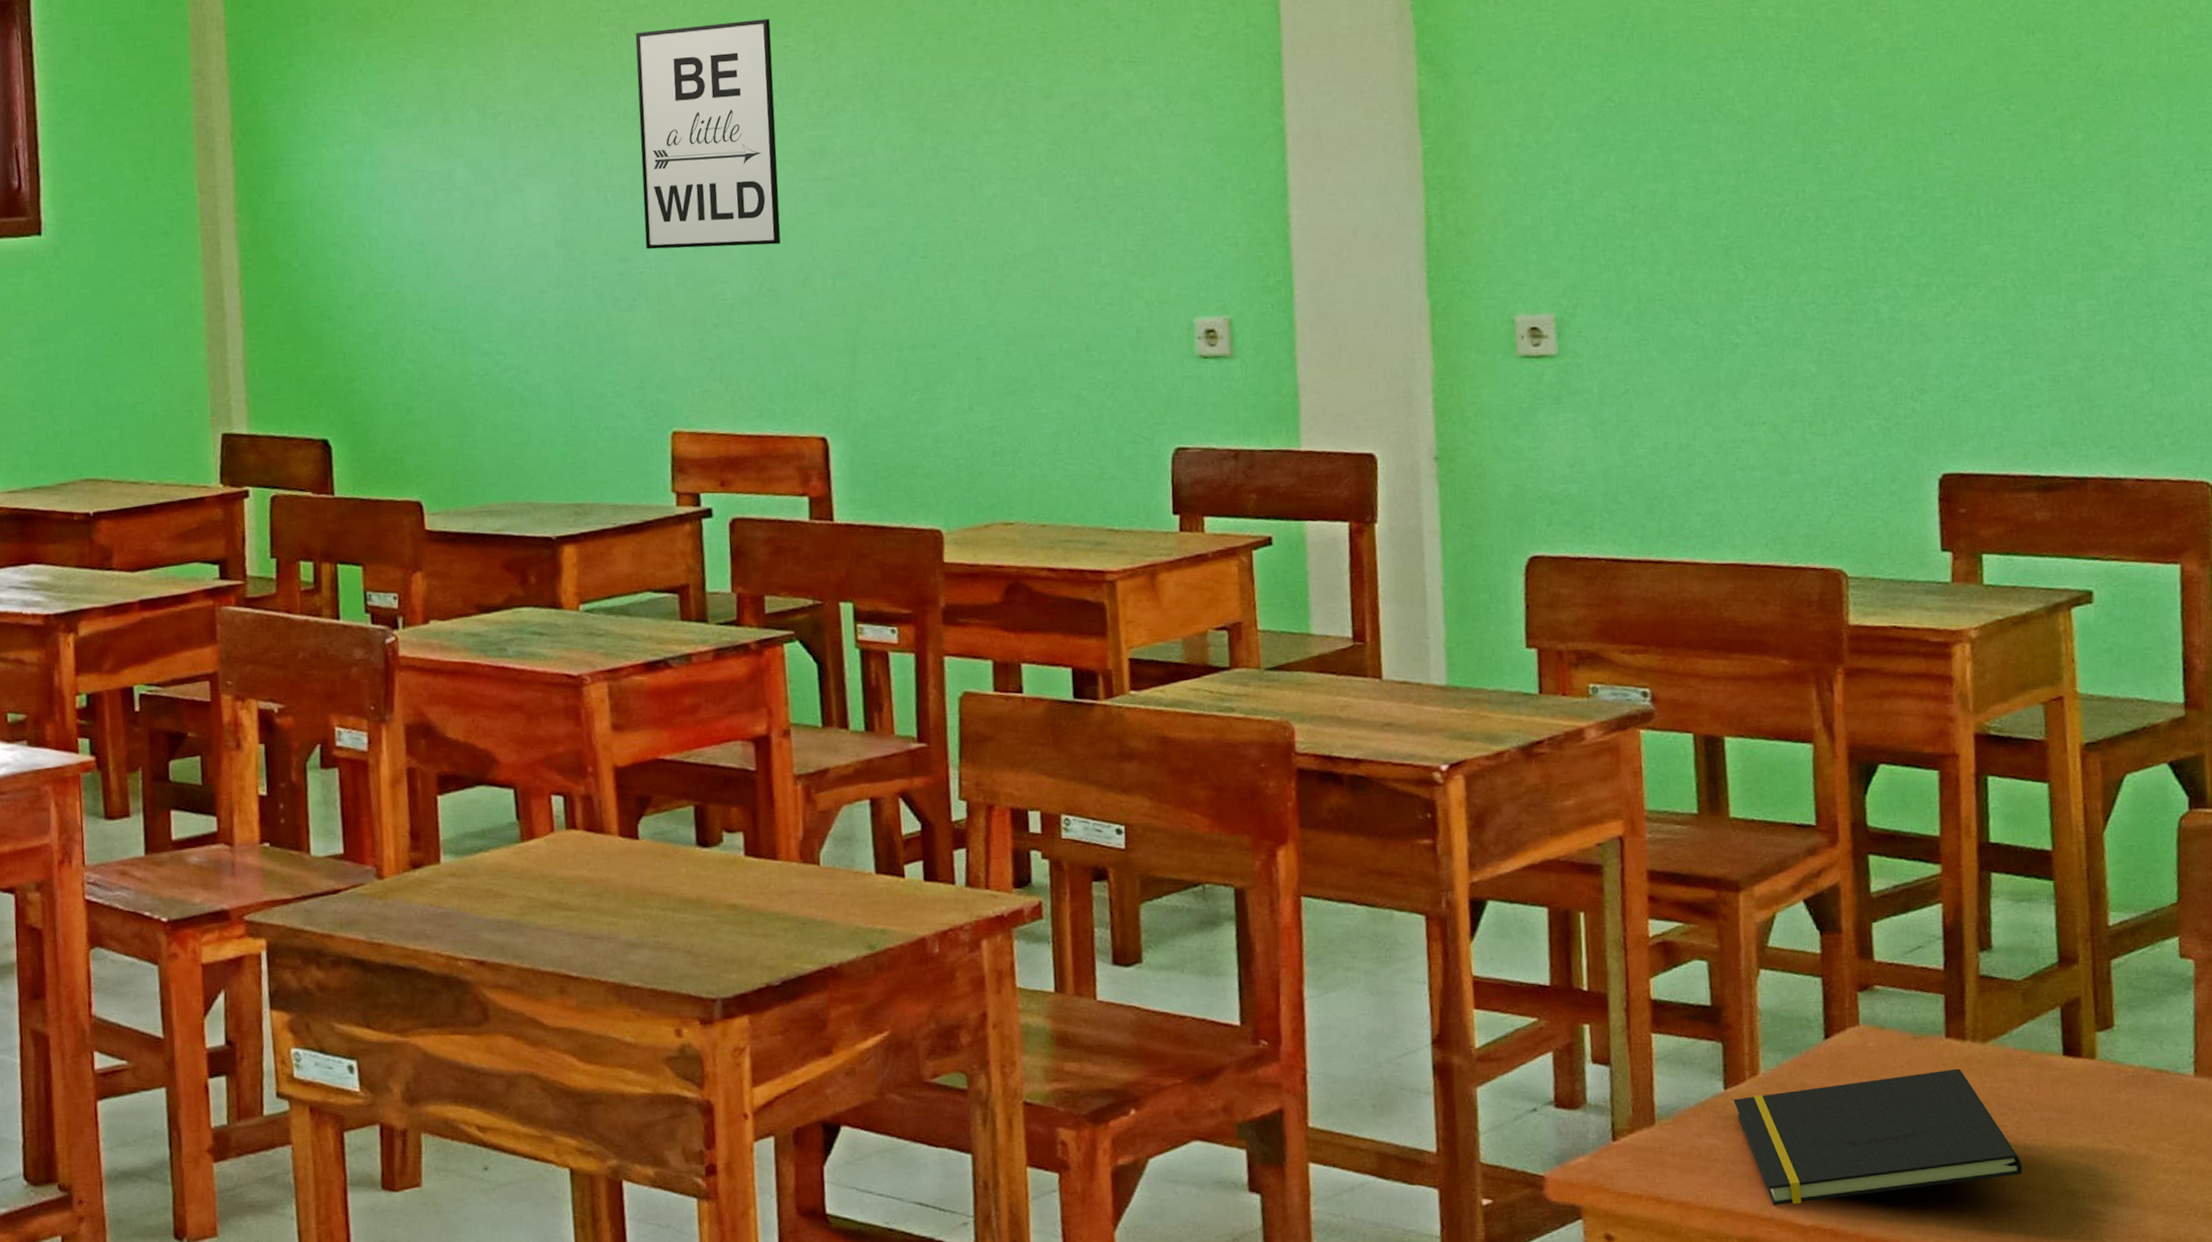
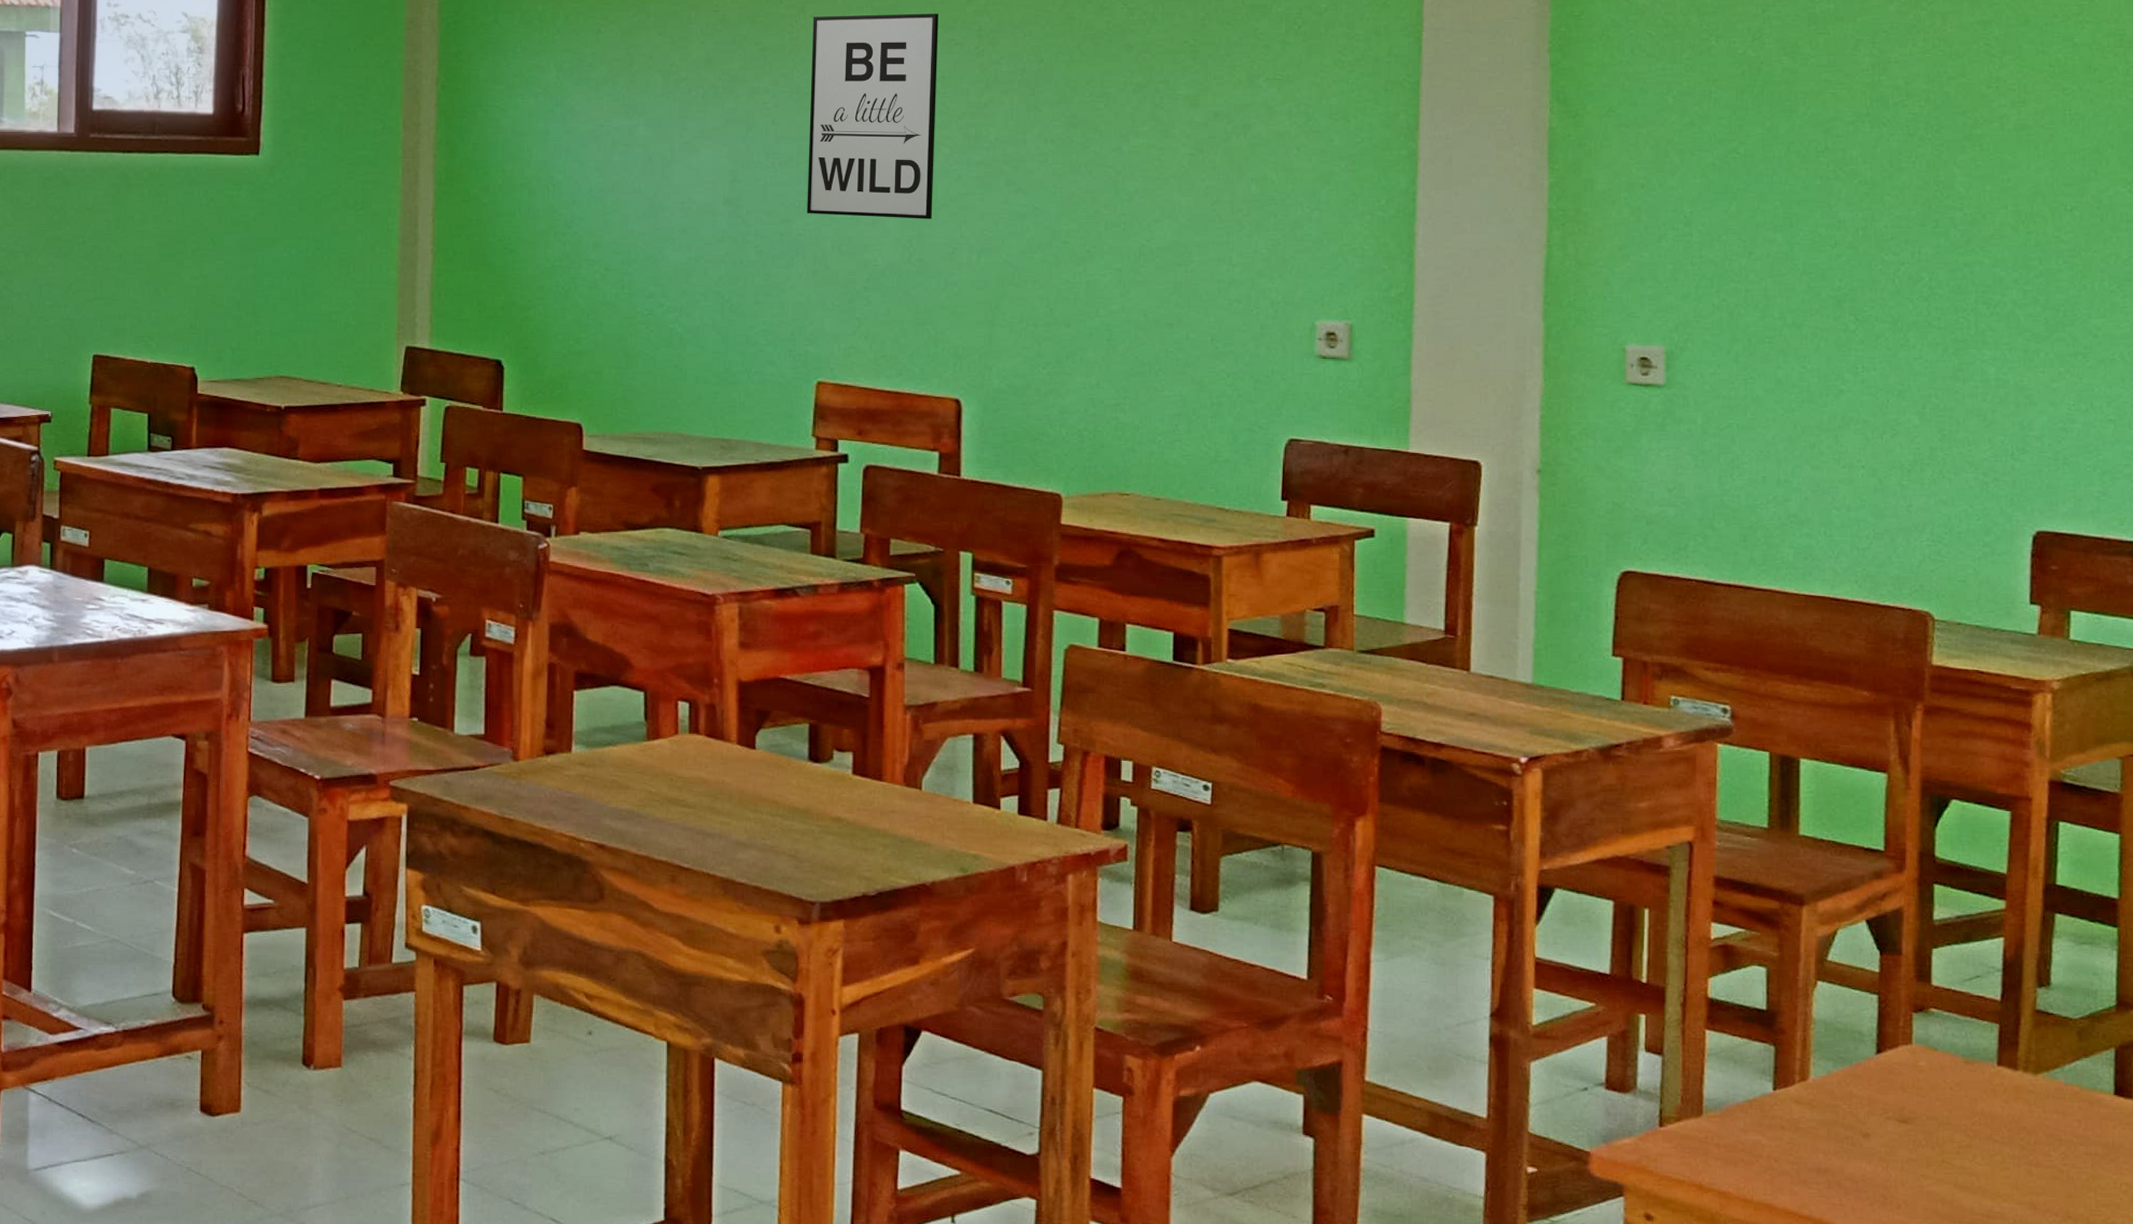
notepad: present [1733,1068,2023,1206] -> none [1781,1095,2065,1206]

